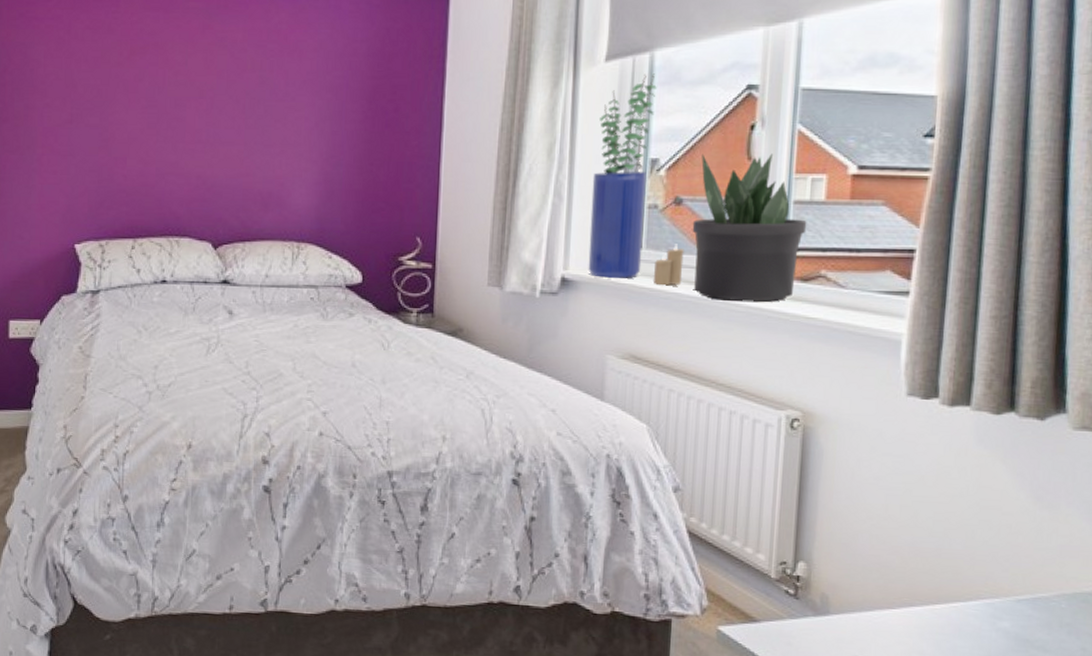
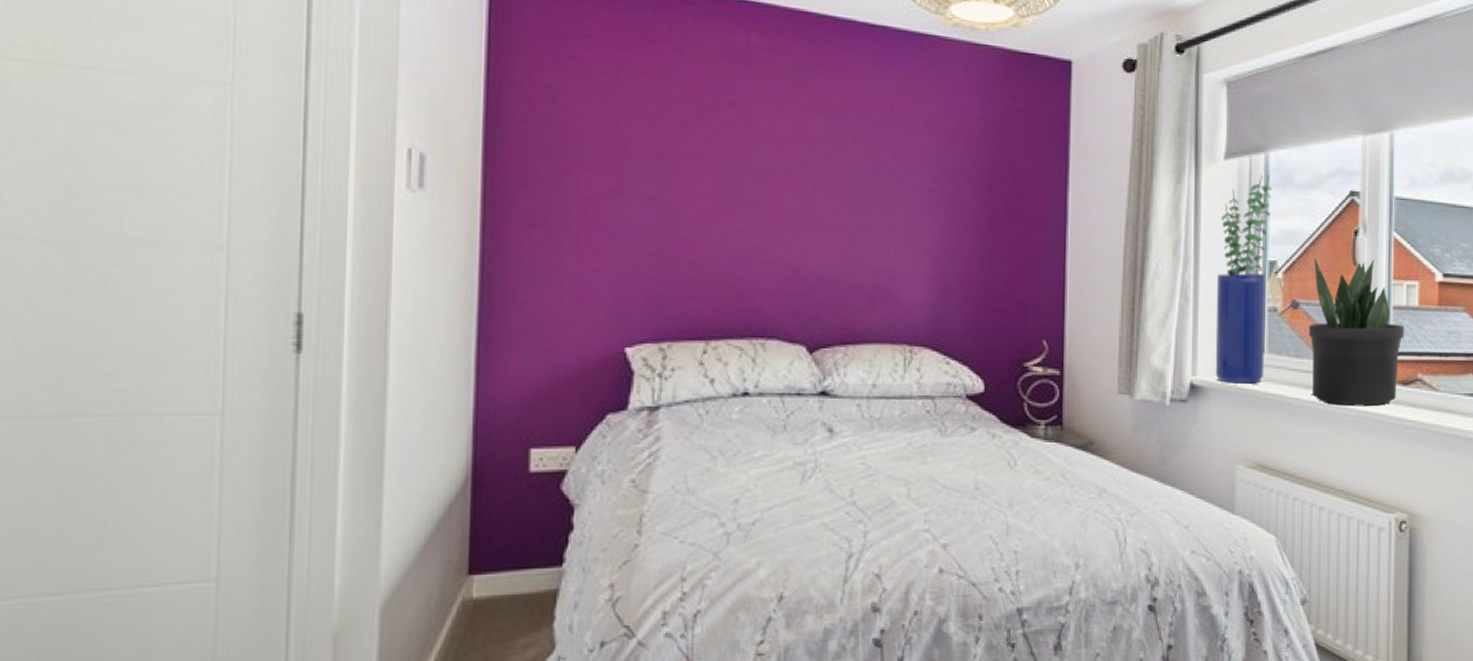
candle: present [653,244,684,286] -> none [1275,348,1302,391]

